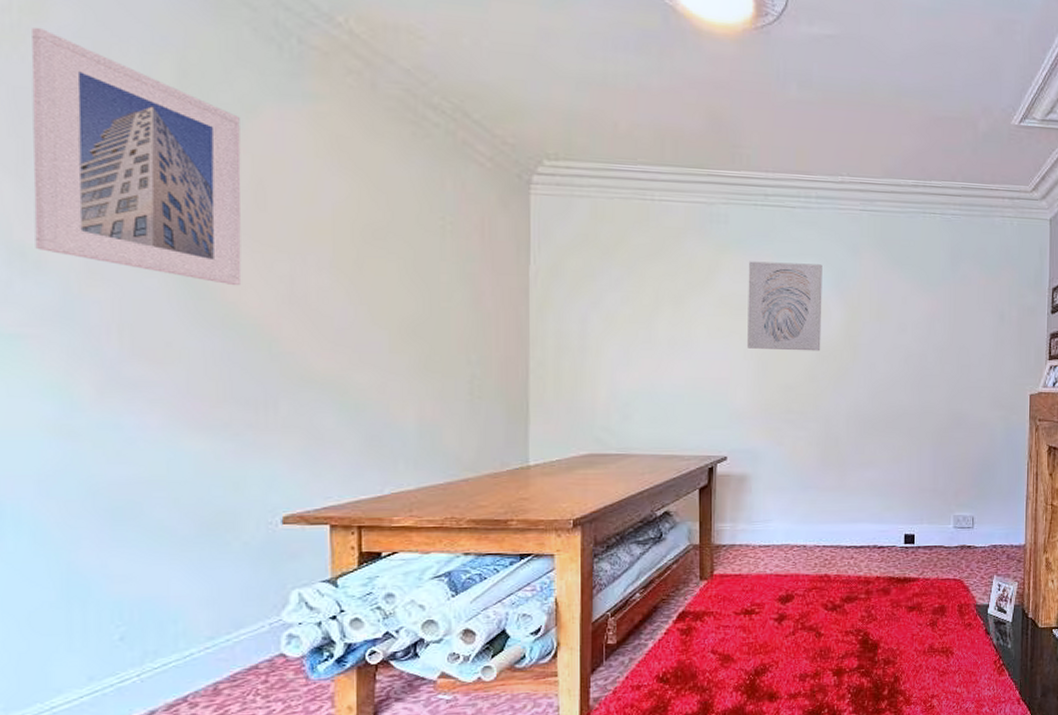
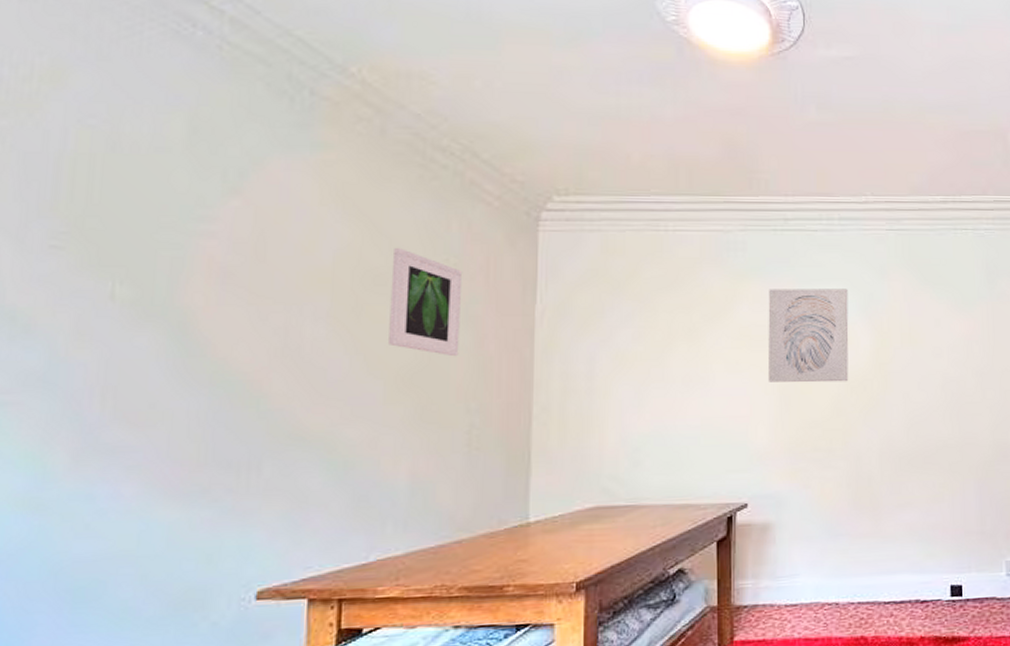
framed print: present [31,28,242,286] -> none [26,95,246,341]
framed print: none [390,203,459,311] -> present [389,247,463,357]

